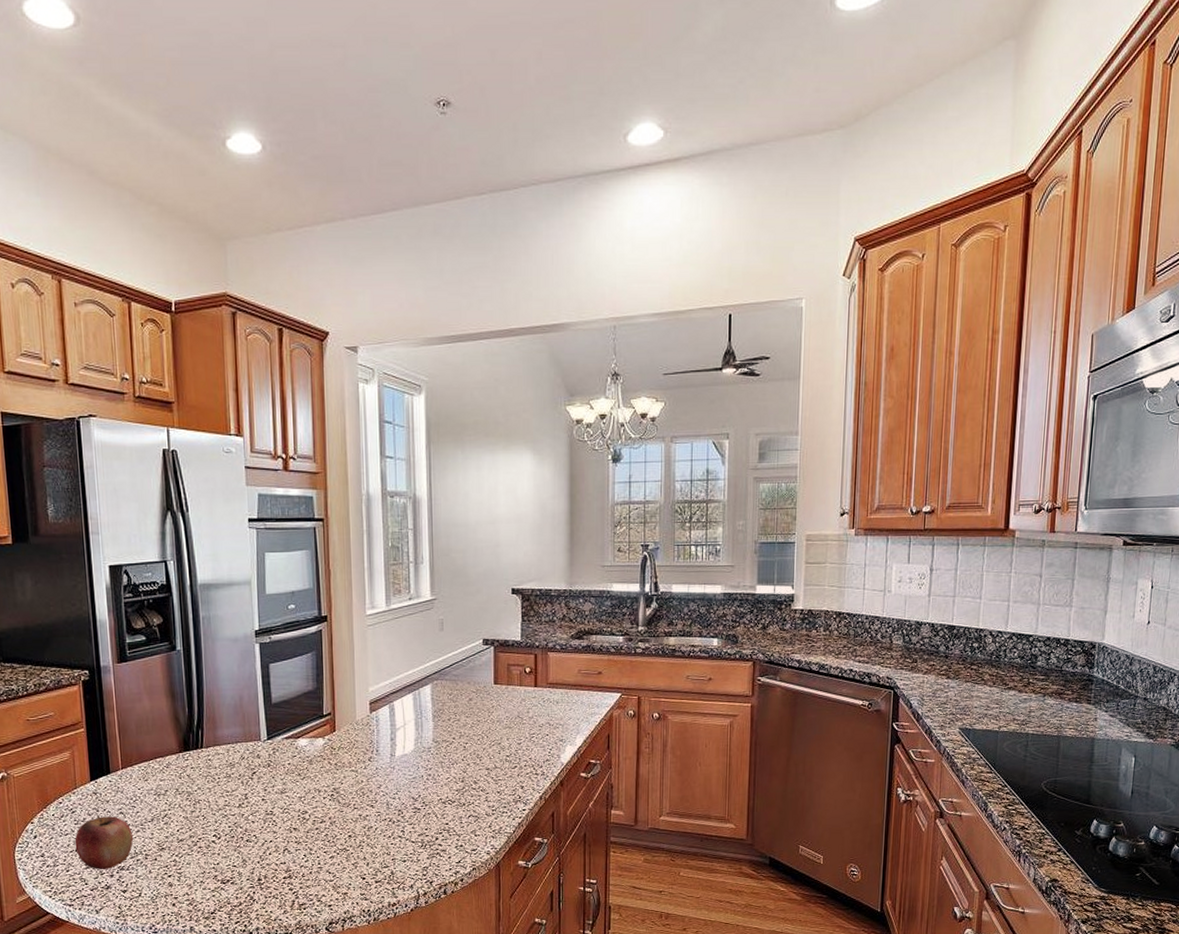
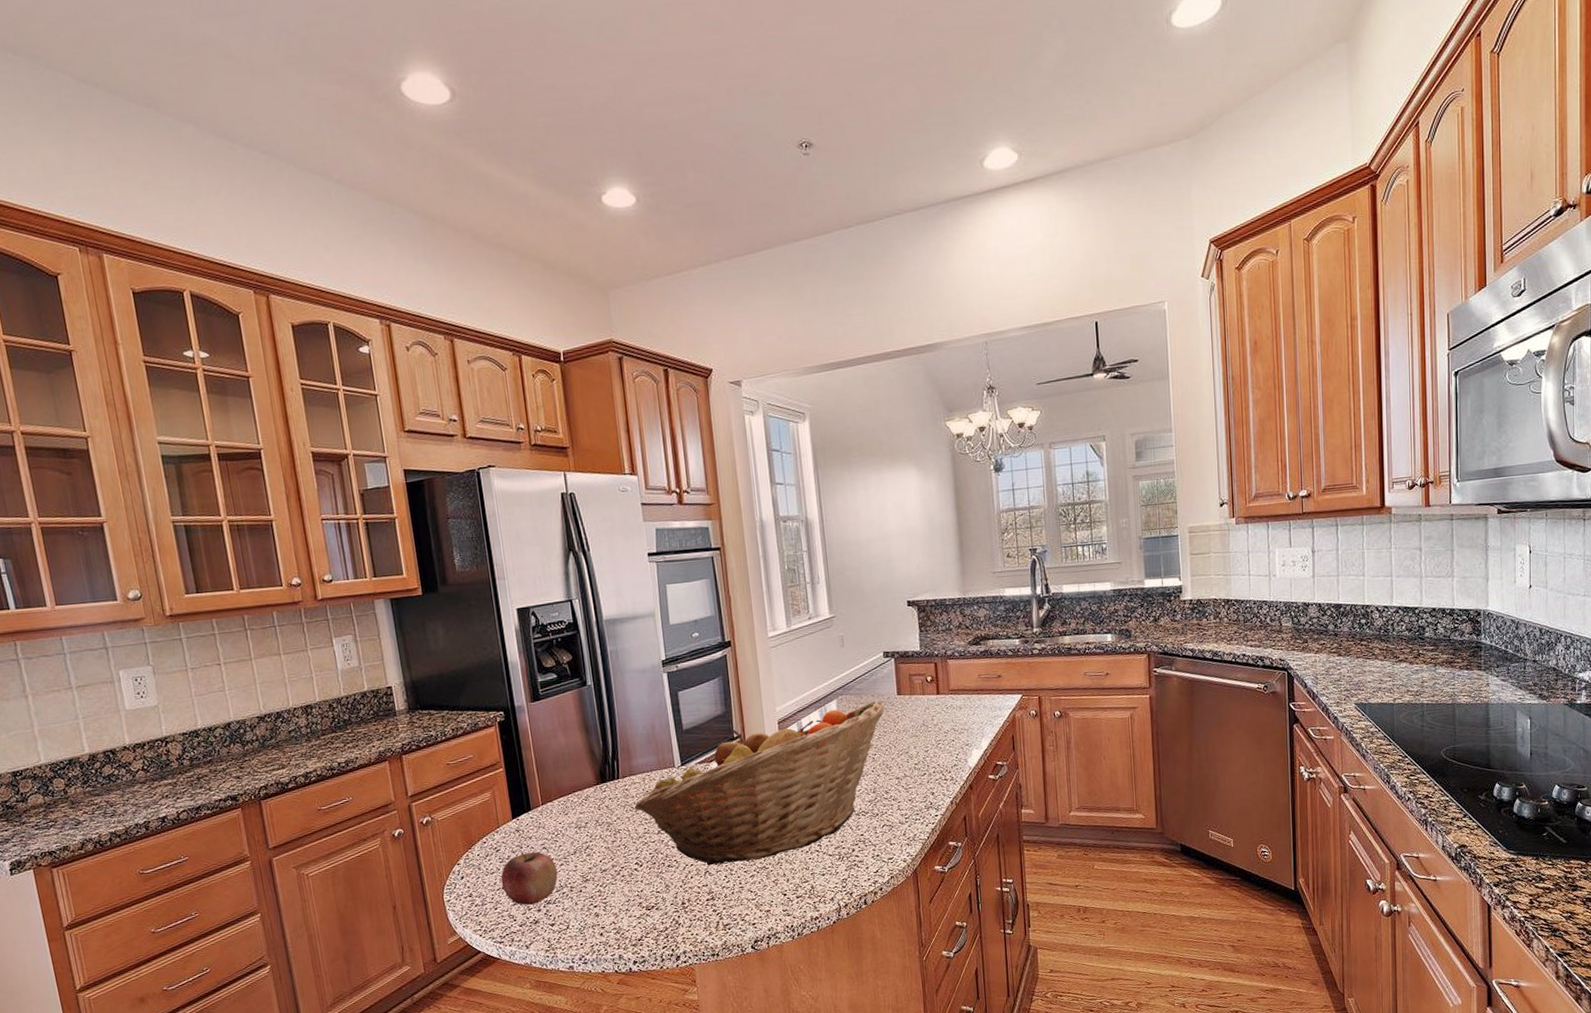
fruit basket: none [216,688,480,844] -> present [634,700,885,866]

